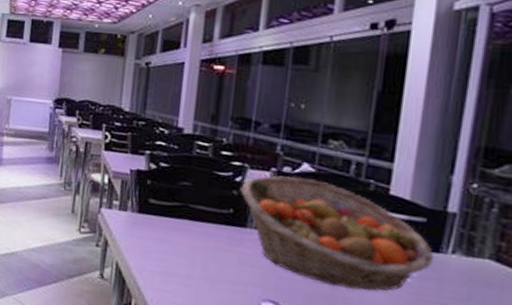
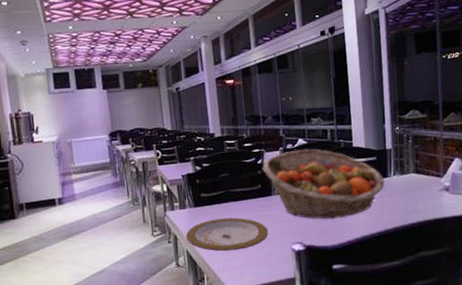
plate: none [118,233,232,286] -> present [185,217,269,251]

